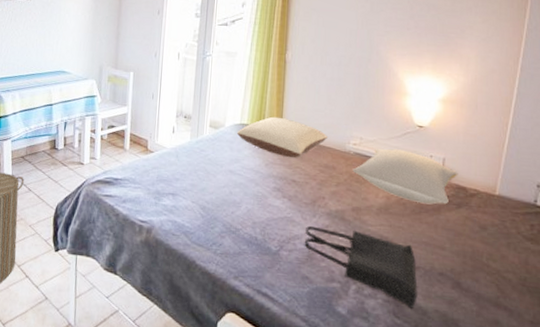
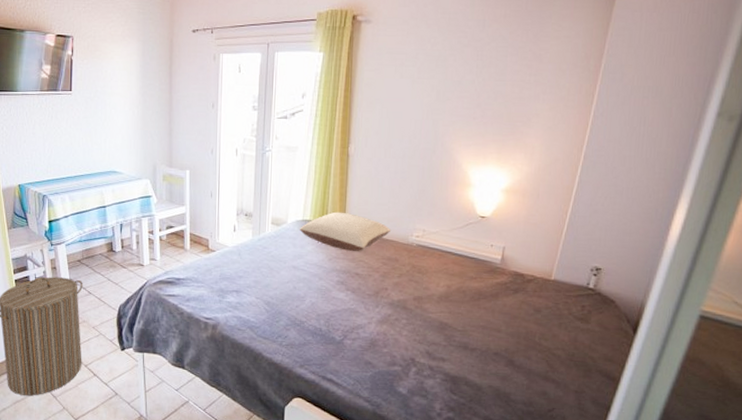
tote bag: present [304,225,418,308] -> none [367,315,474,385]
pillow: present [352,149,458,205] -> none [415,239,517,291]

